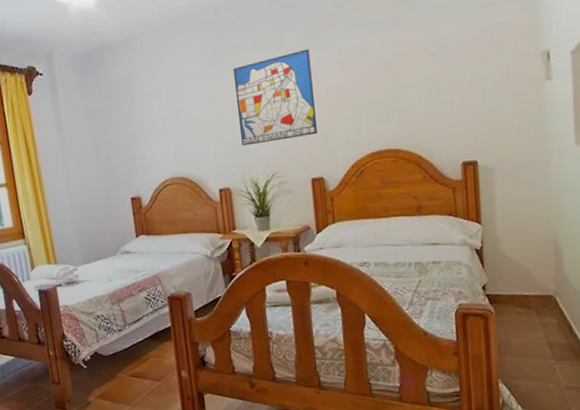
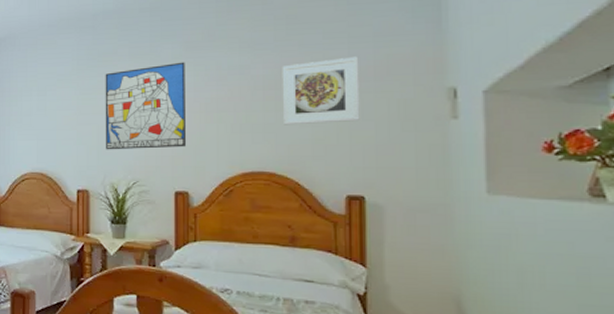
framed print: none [399,28,470,102] -> present [282,56,360,125]

